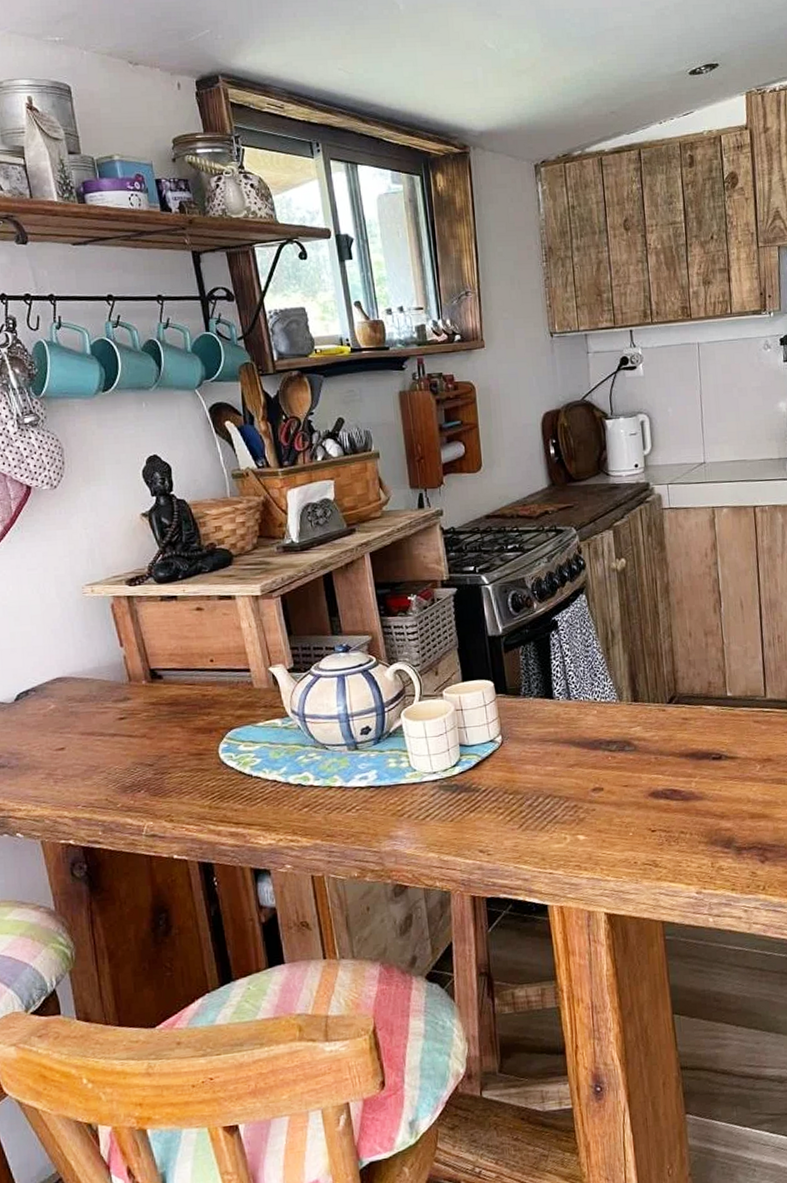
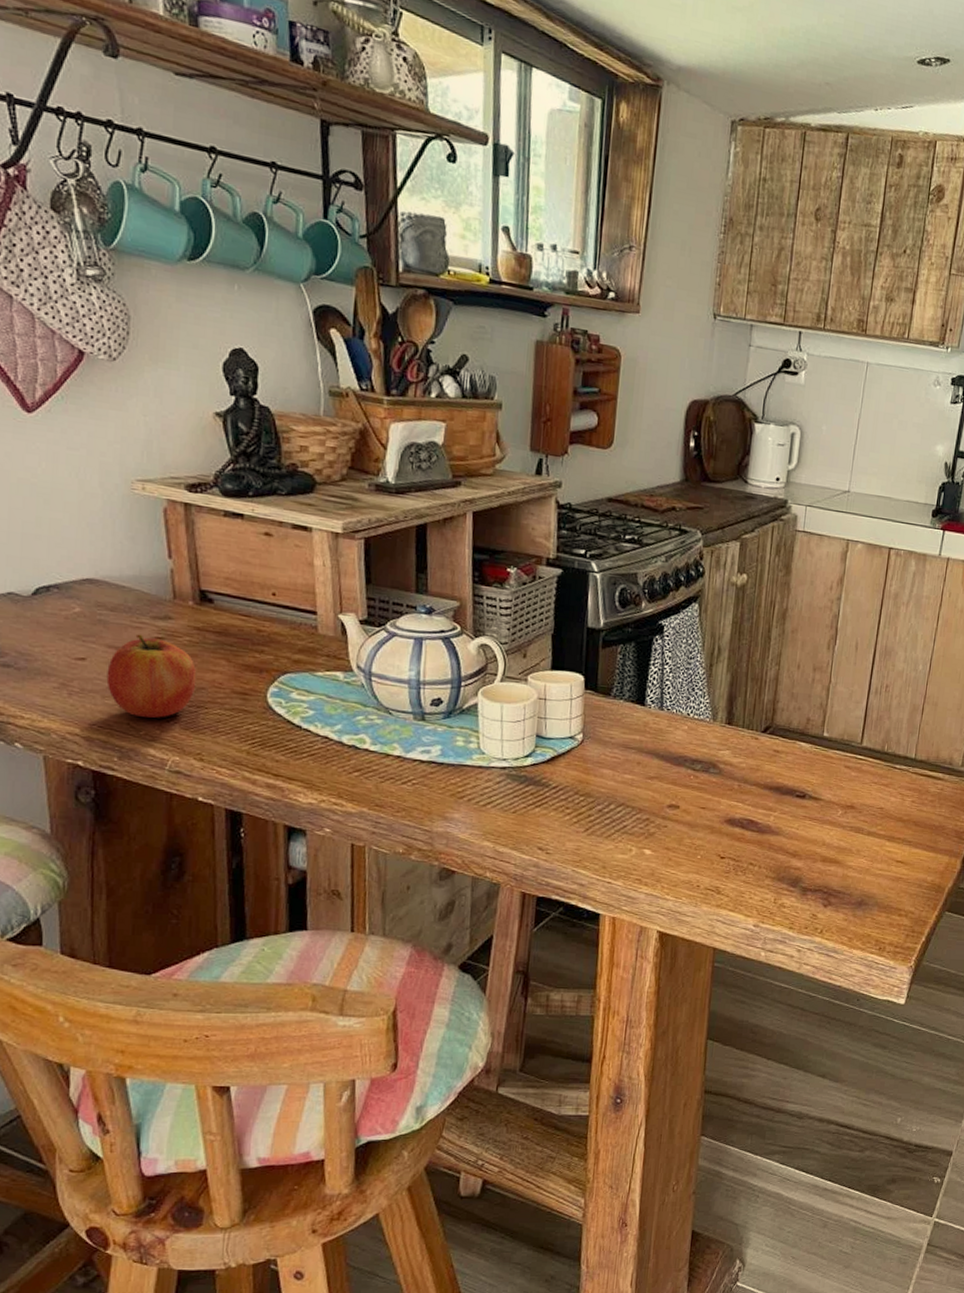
fruit: none [83,718,158,792] -> present [106,634,197,718]

